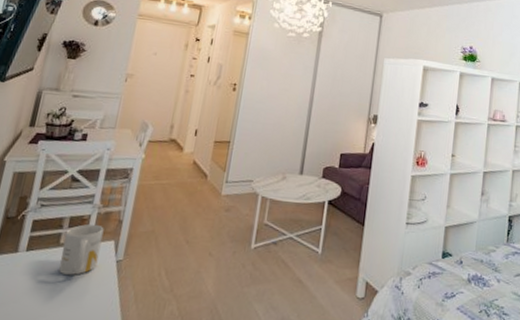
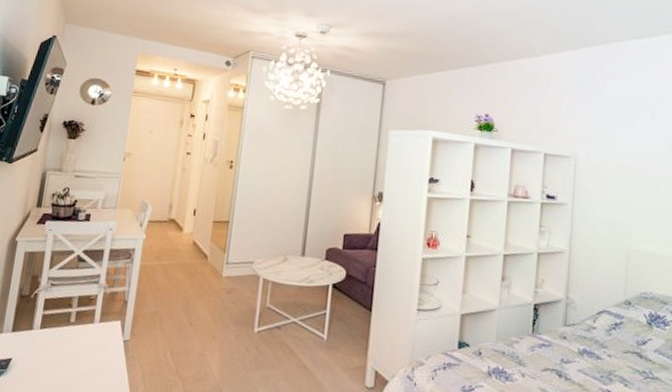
mug: present [59,224,104,275] -> none [71,303,111,354]

